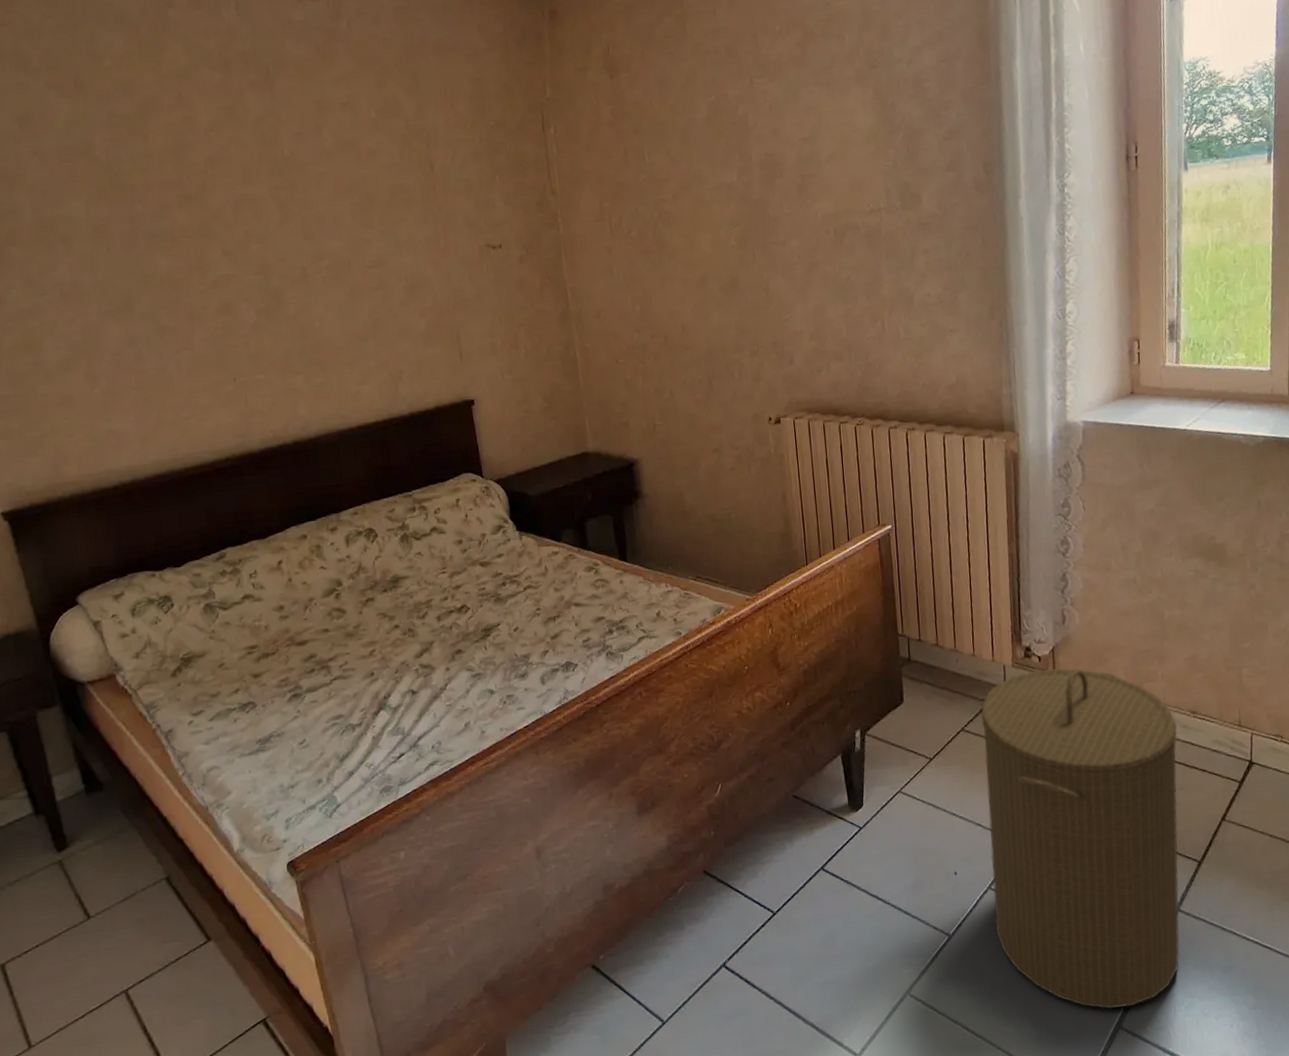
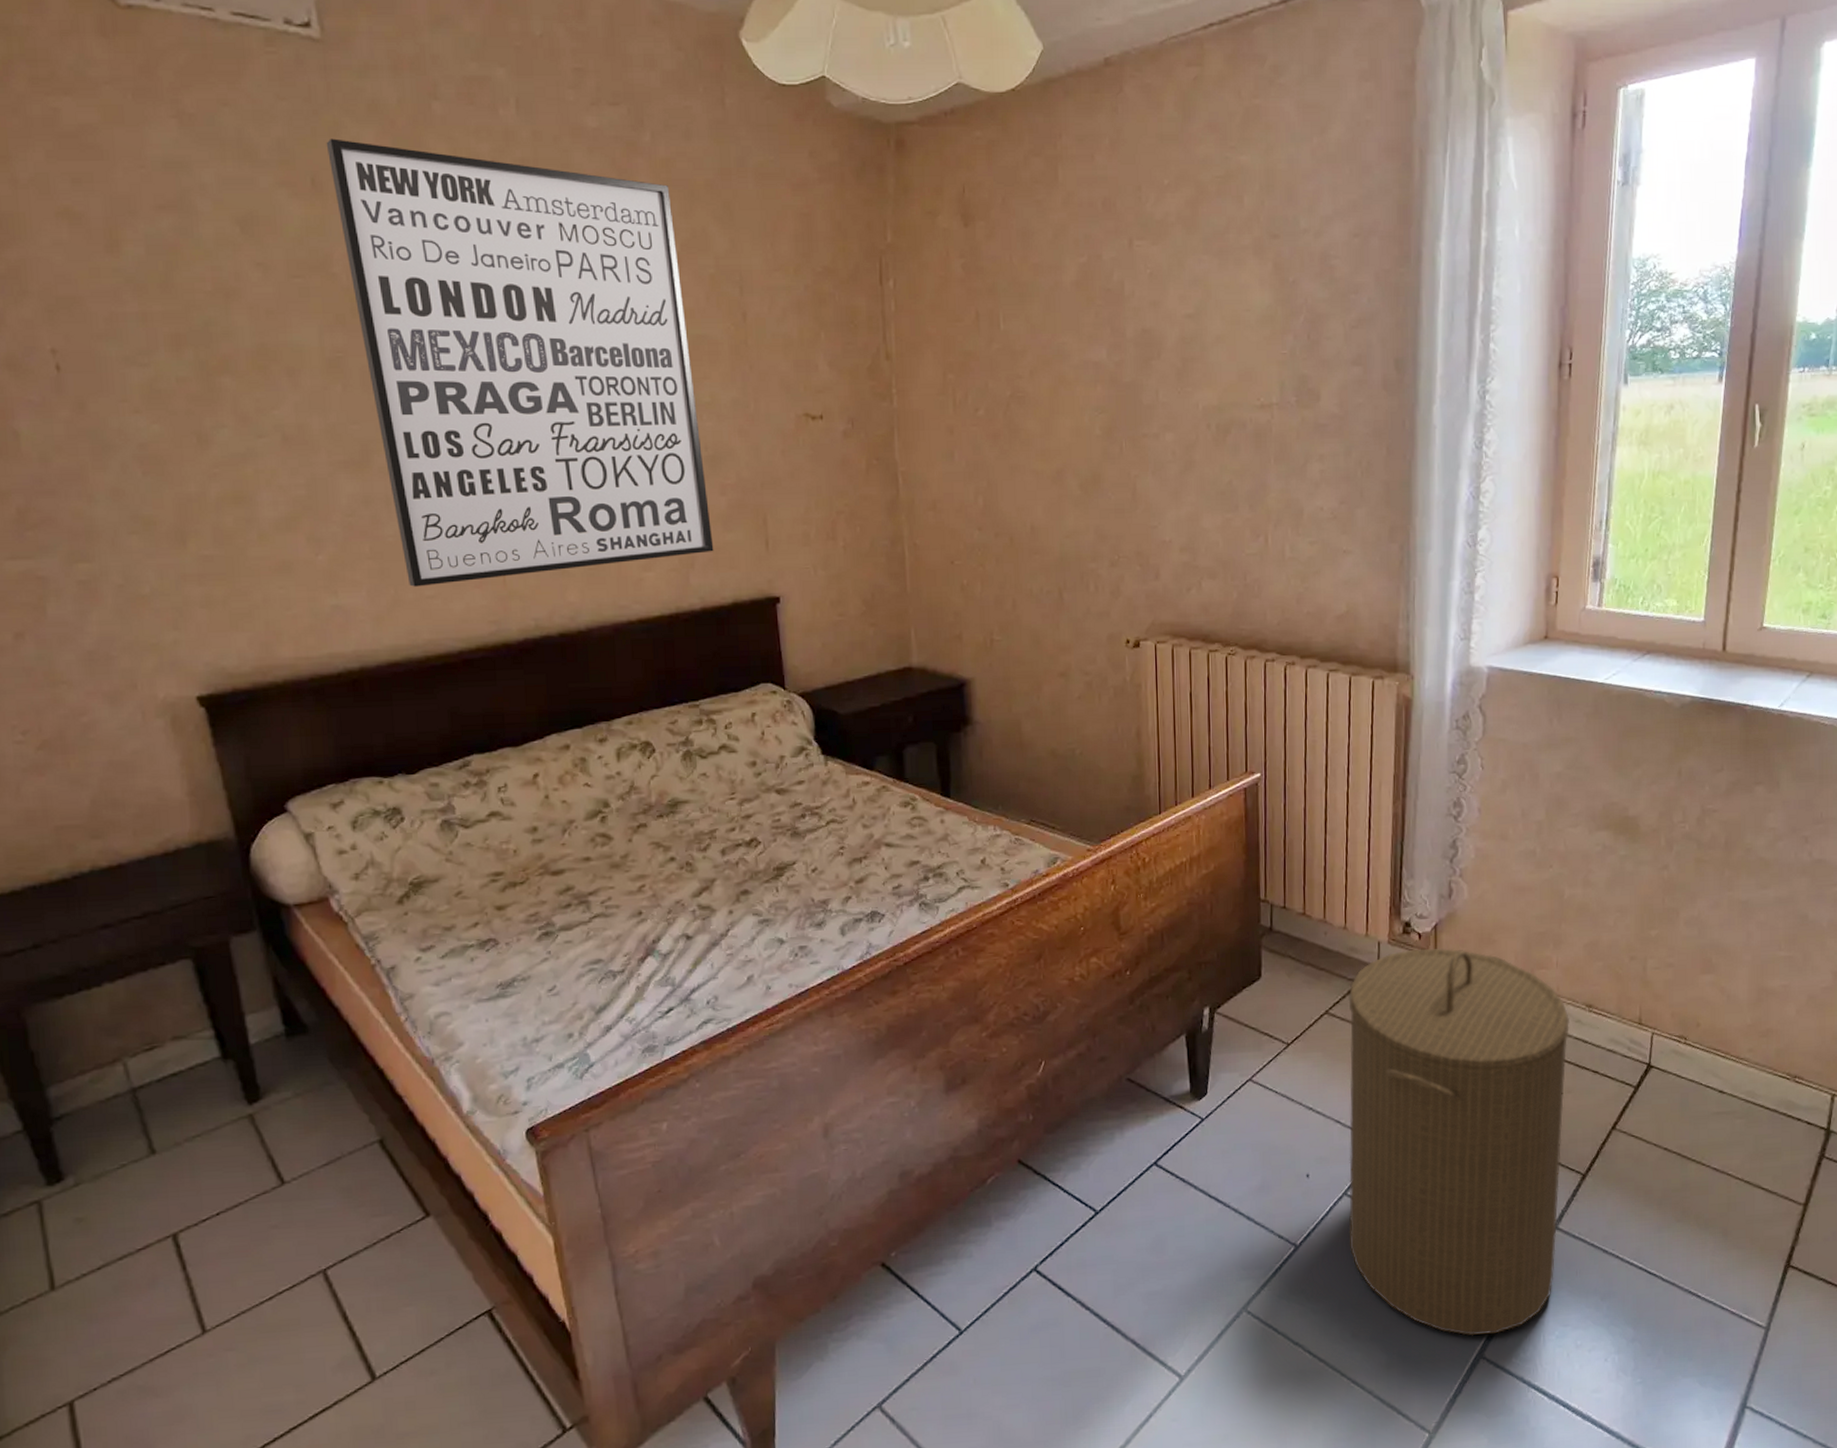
wall art: none [84,46,417,411] -> present [326,138,714,587]

